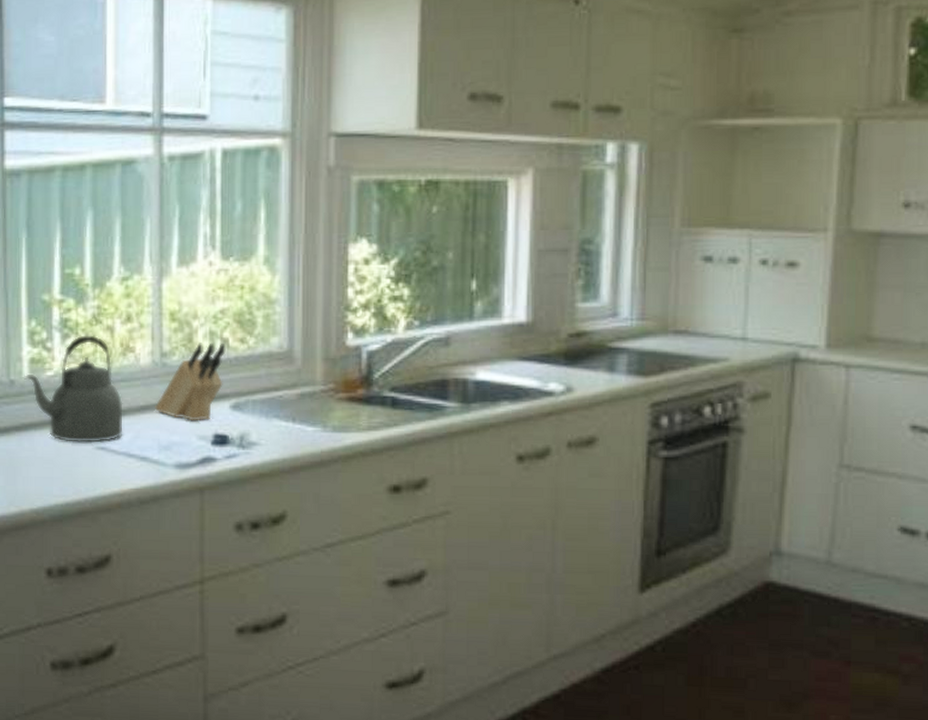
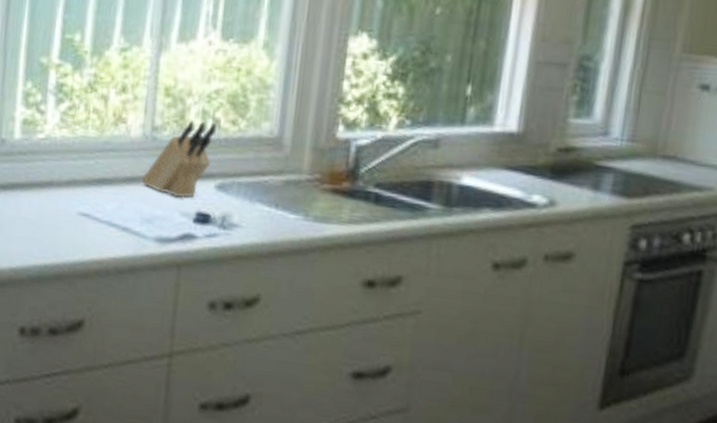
kettle: present [23,335,123,443] -> none [14,101,111,210]

